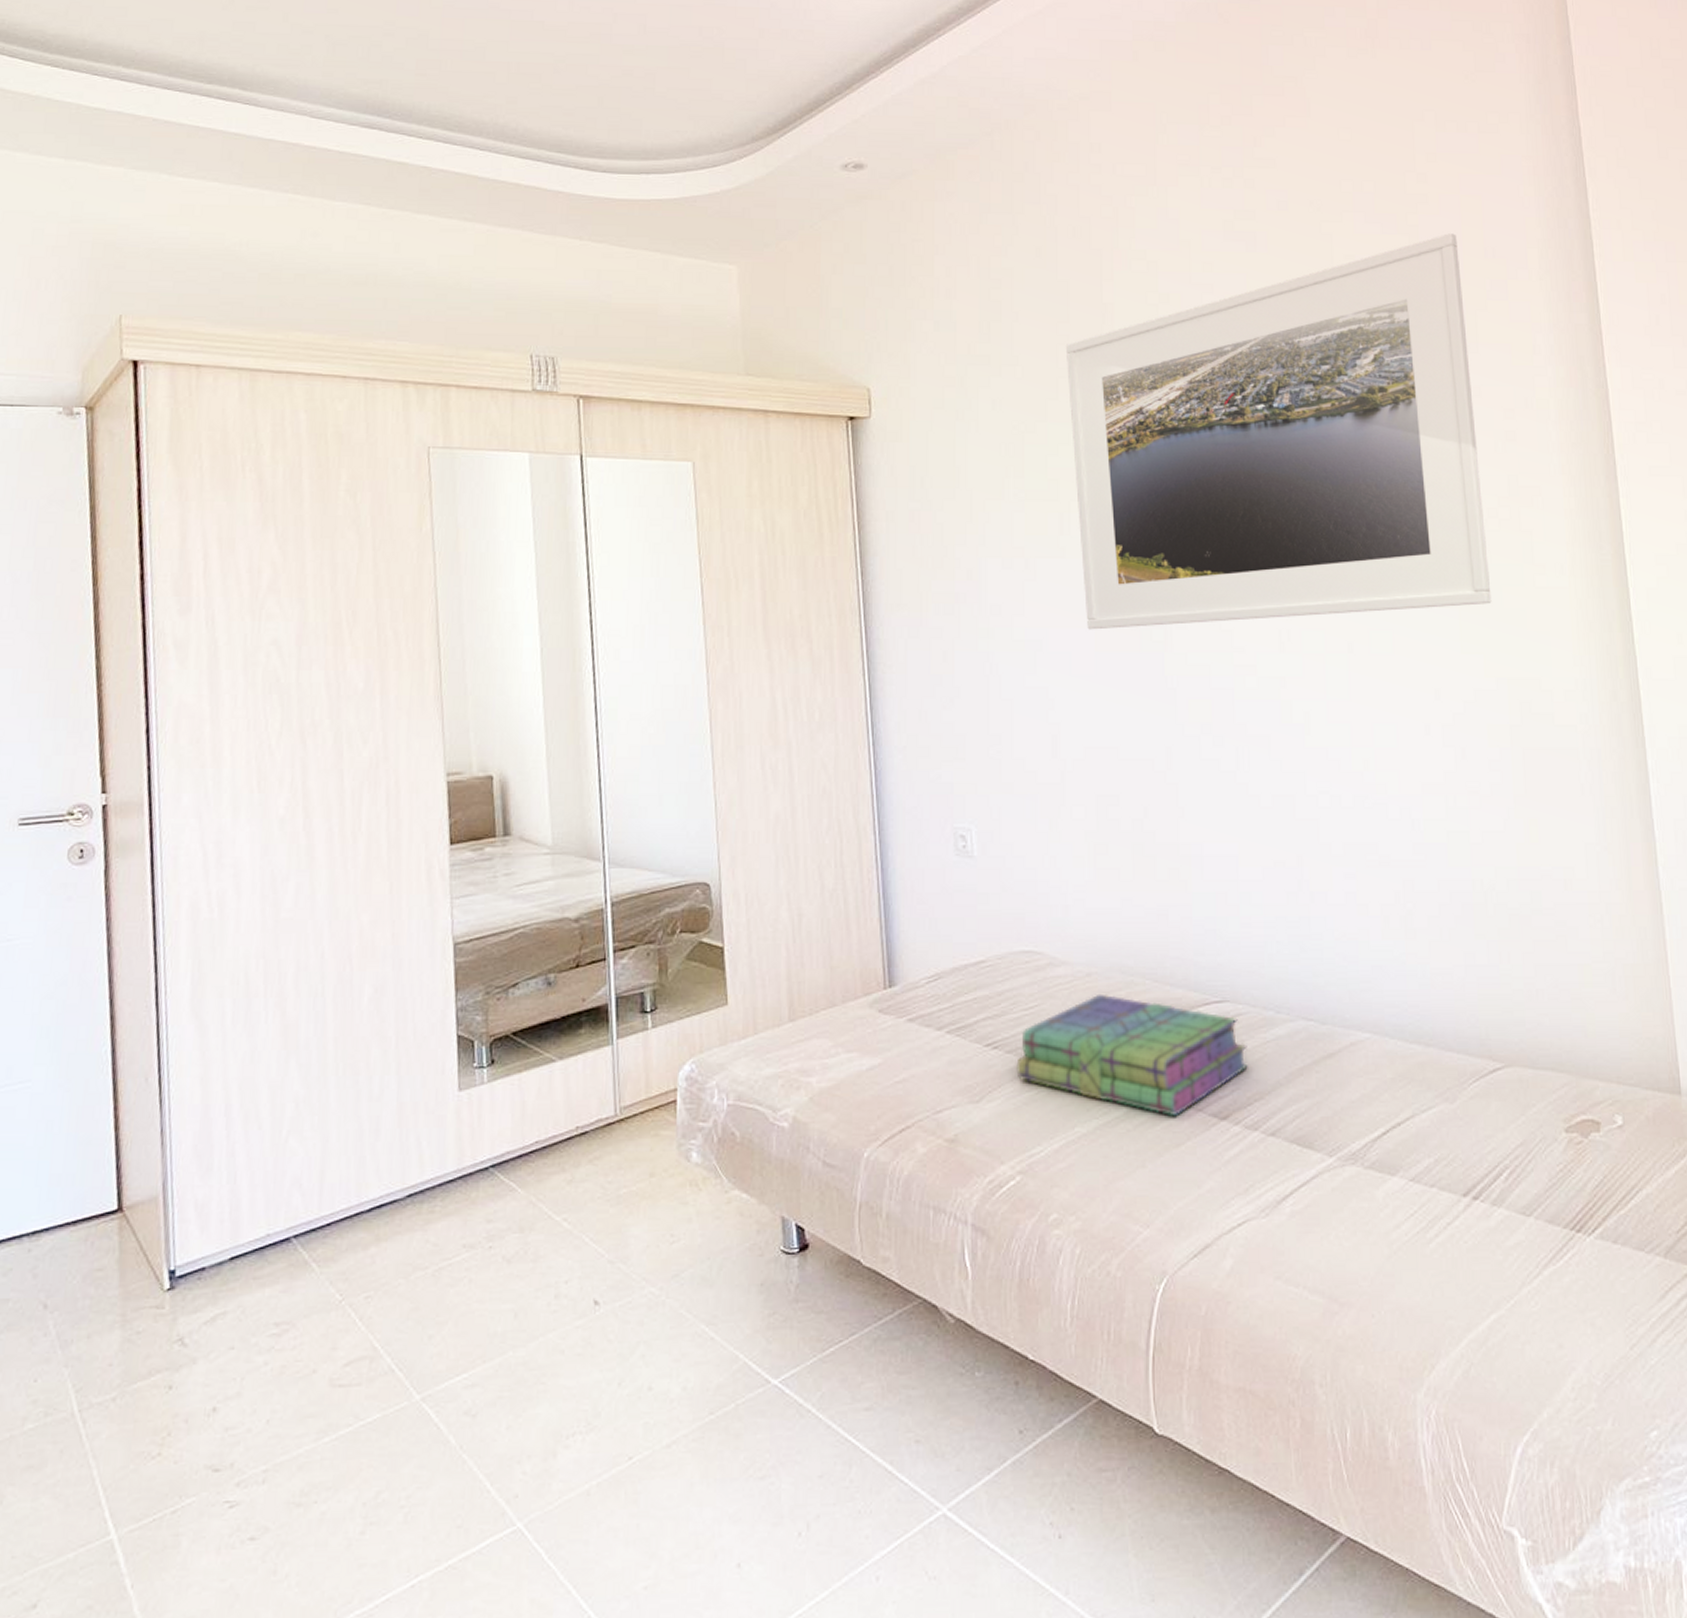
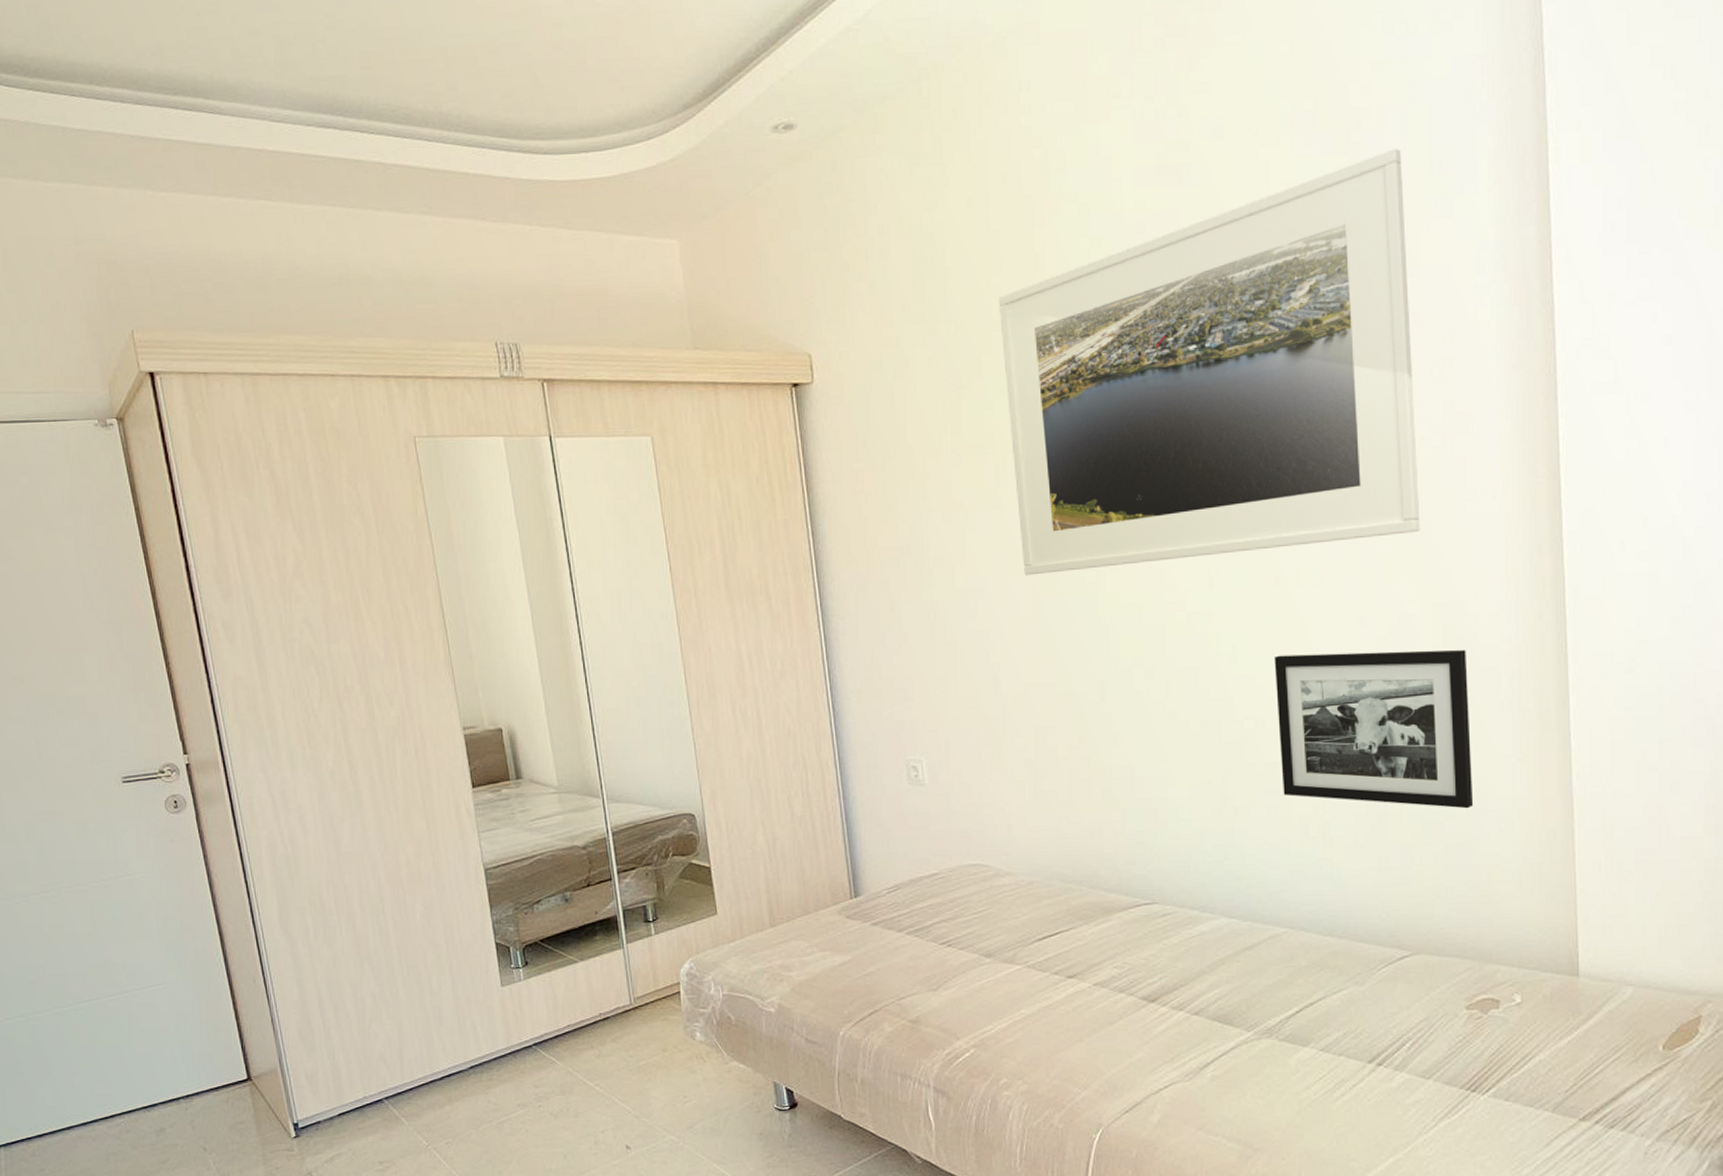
stack of books: present [1016,993,1248,1117] -> none [968,899,1175,1000]
picture frame: none [1349,727,1561,901] -> present [1274,650,1474,809]

